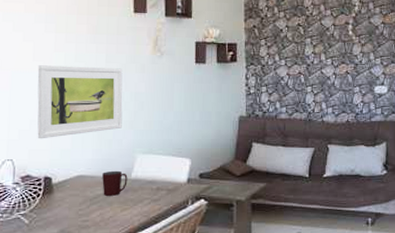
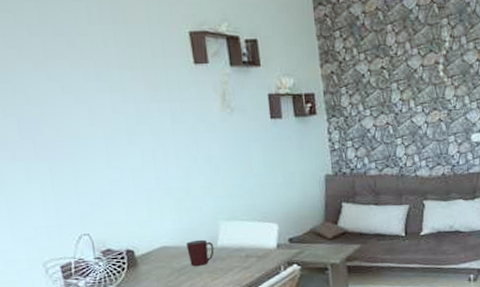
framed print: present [37,65,123,139] -> none [97,128,200,211]

